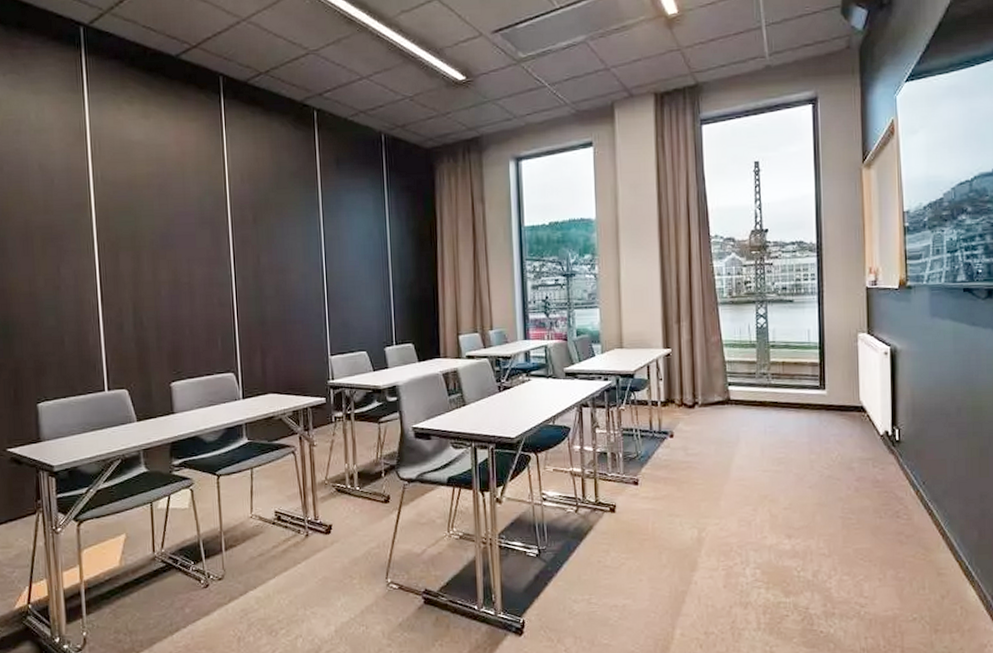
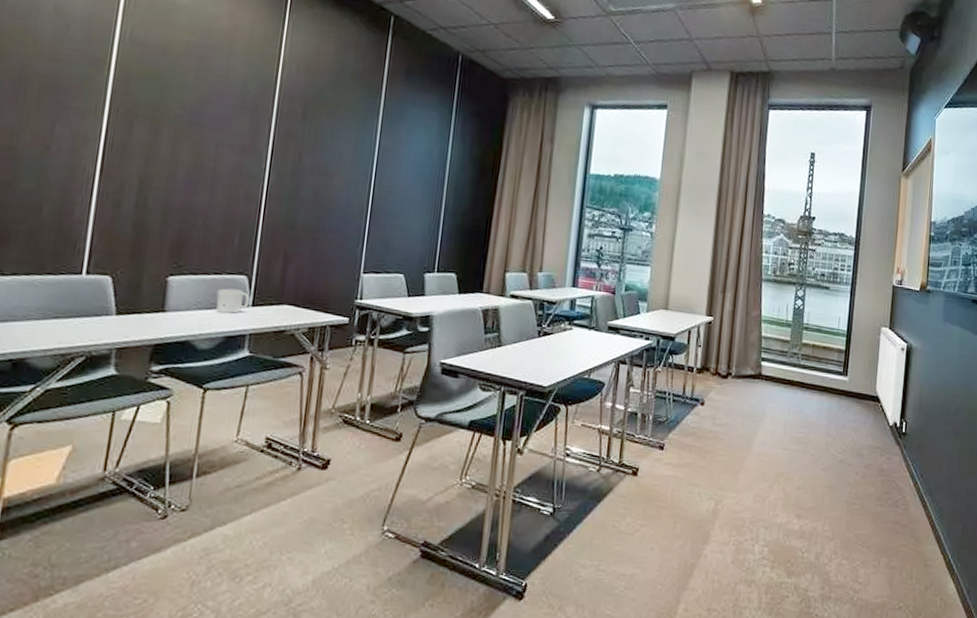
mug: none [212,386,240,408] -> present [216,288,250,314]

